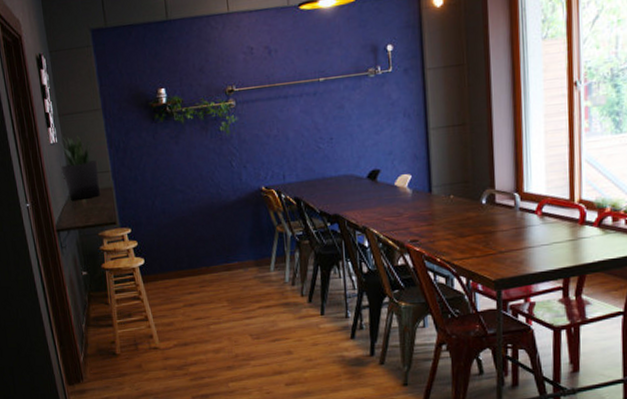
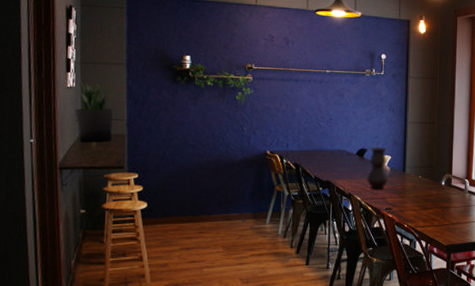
vase: none [382,163,411,219] -> present [366,146,388,190]

